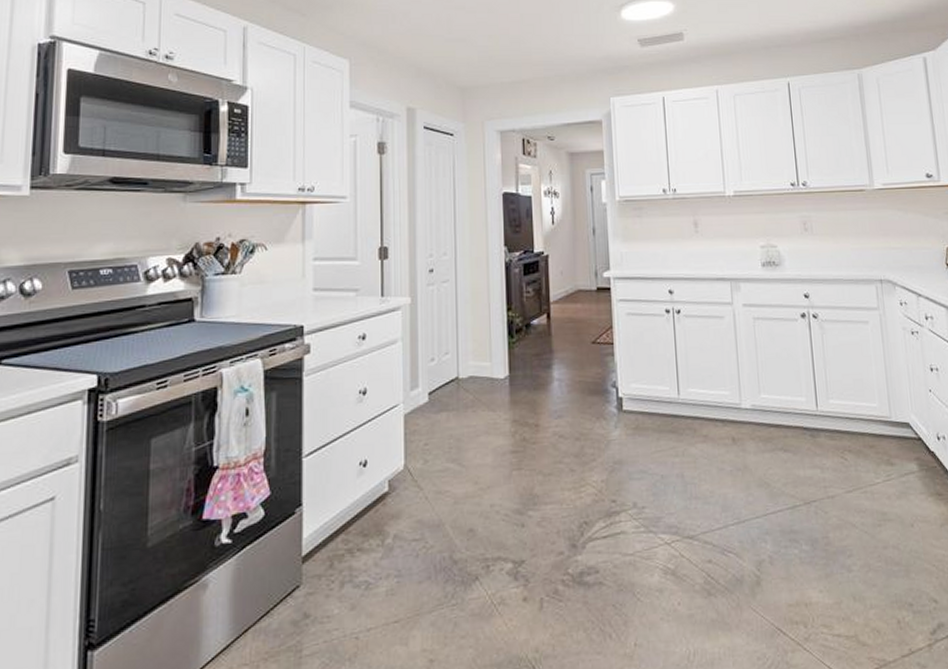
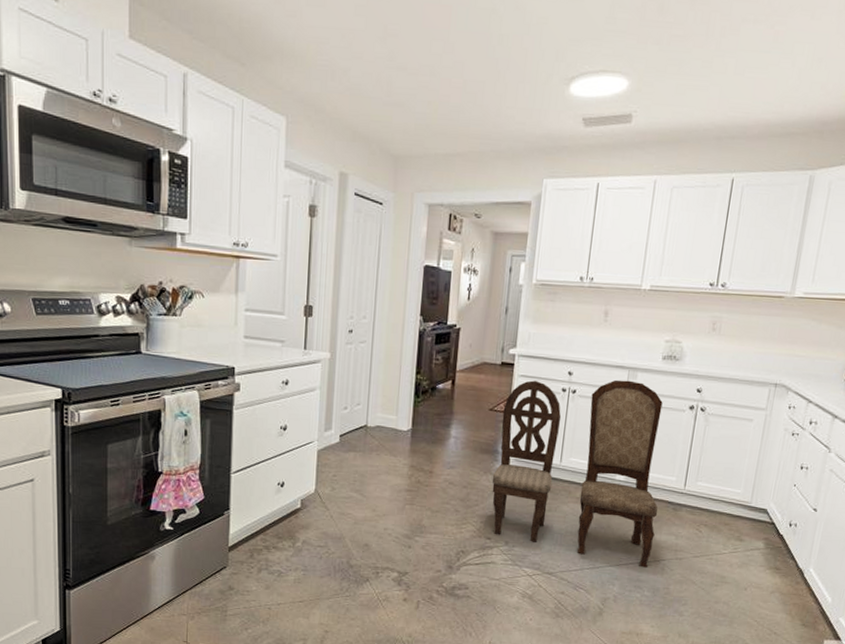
dining chair: none [606,293,800,514] -> present [492,379,663,568]

